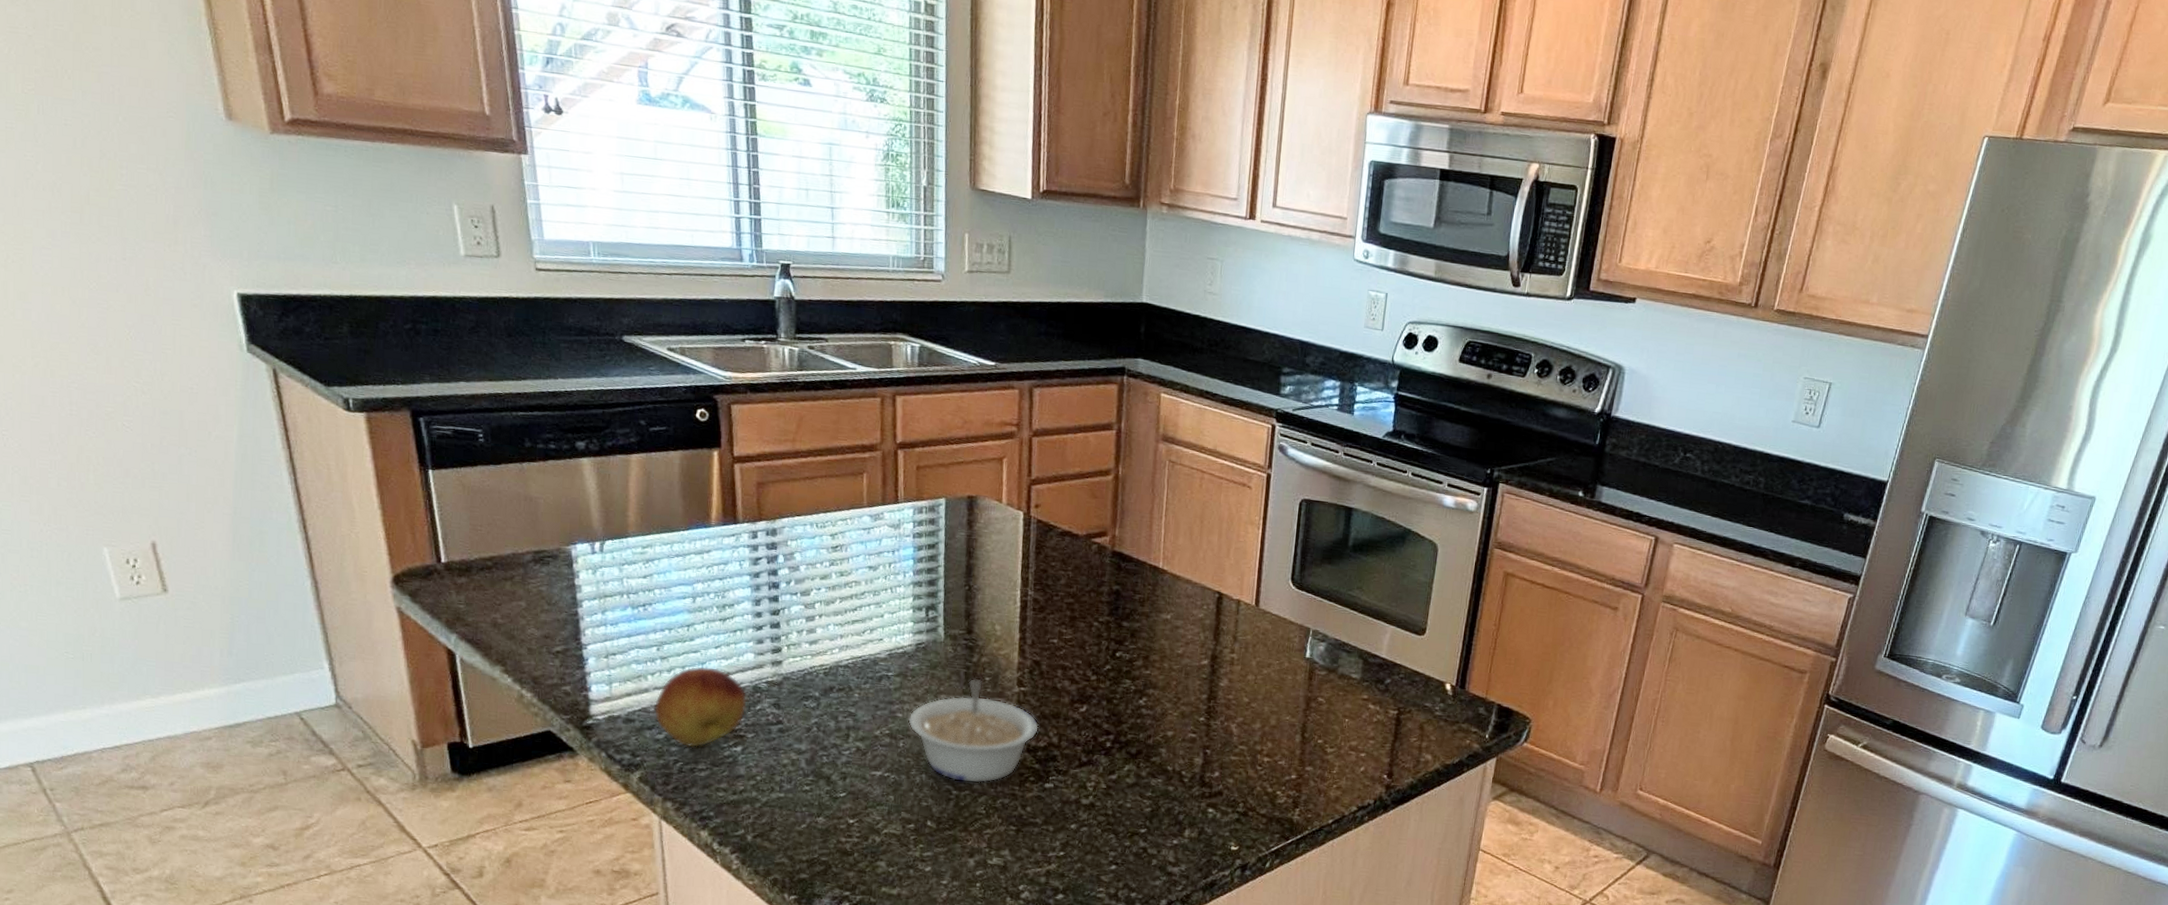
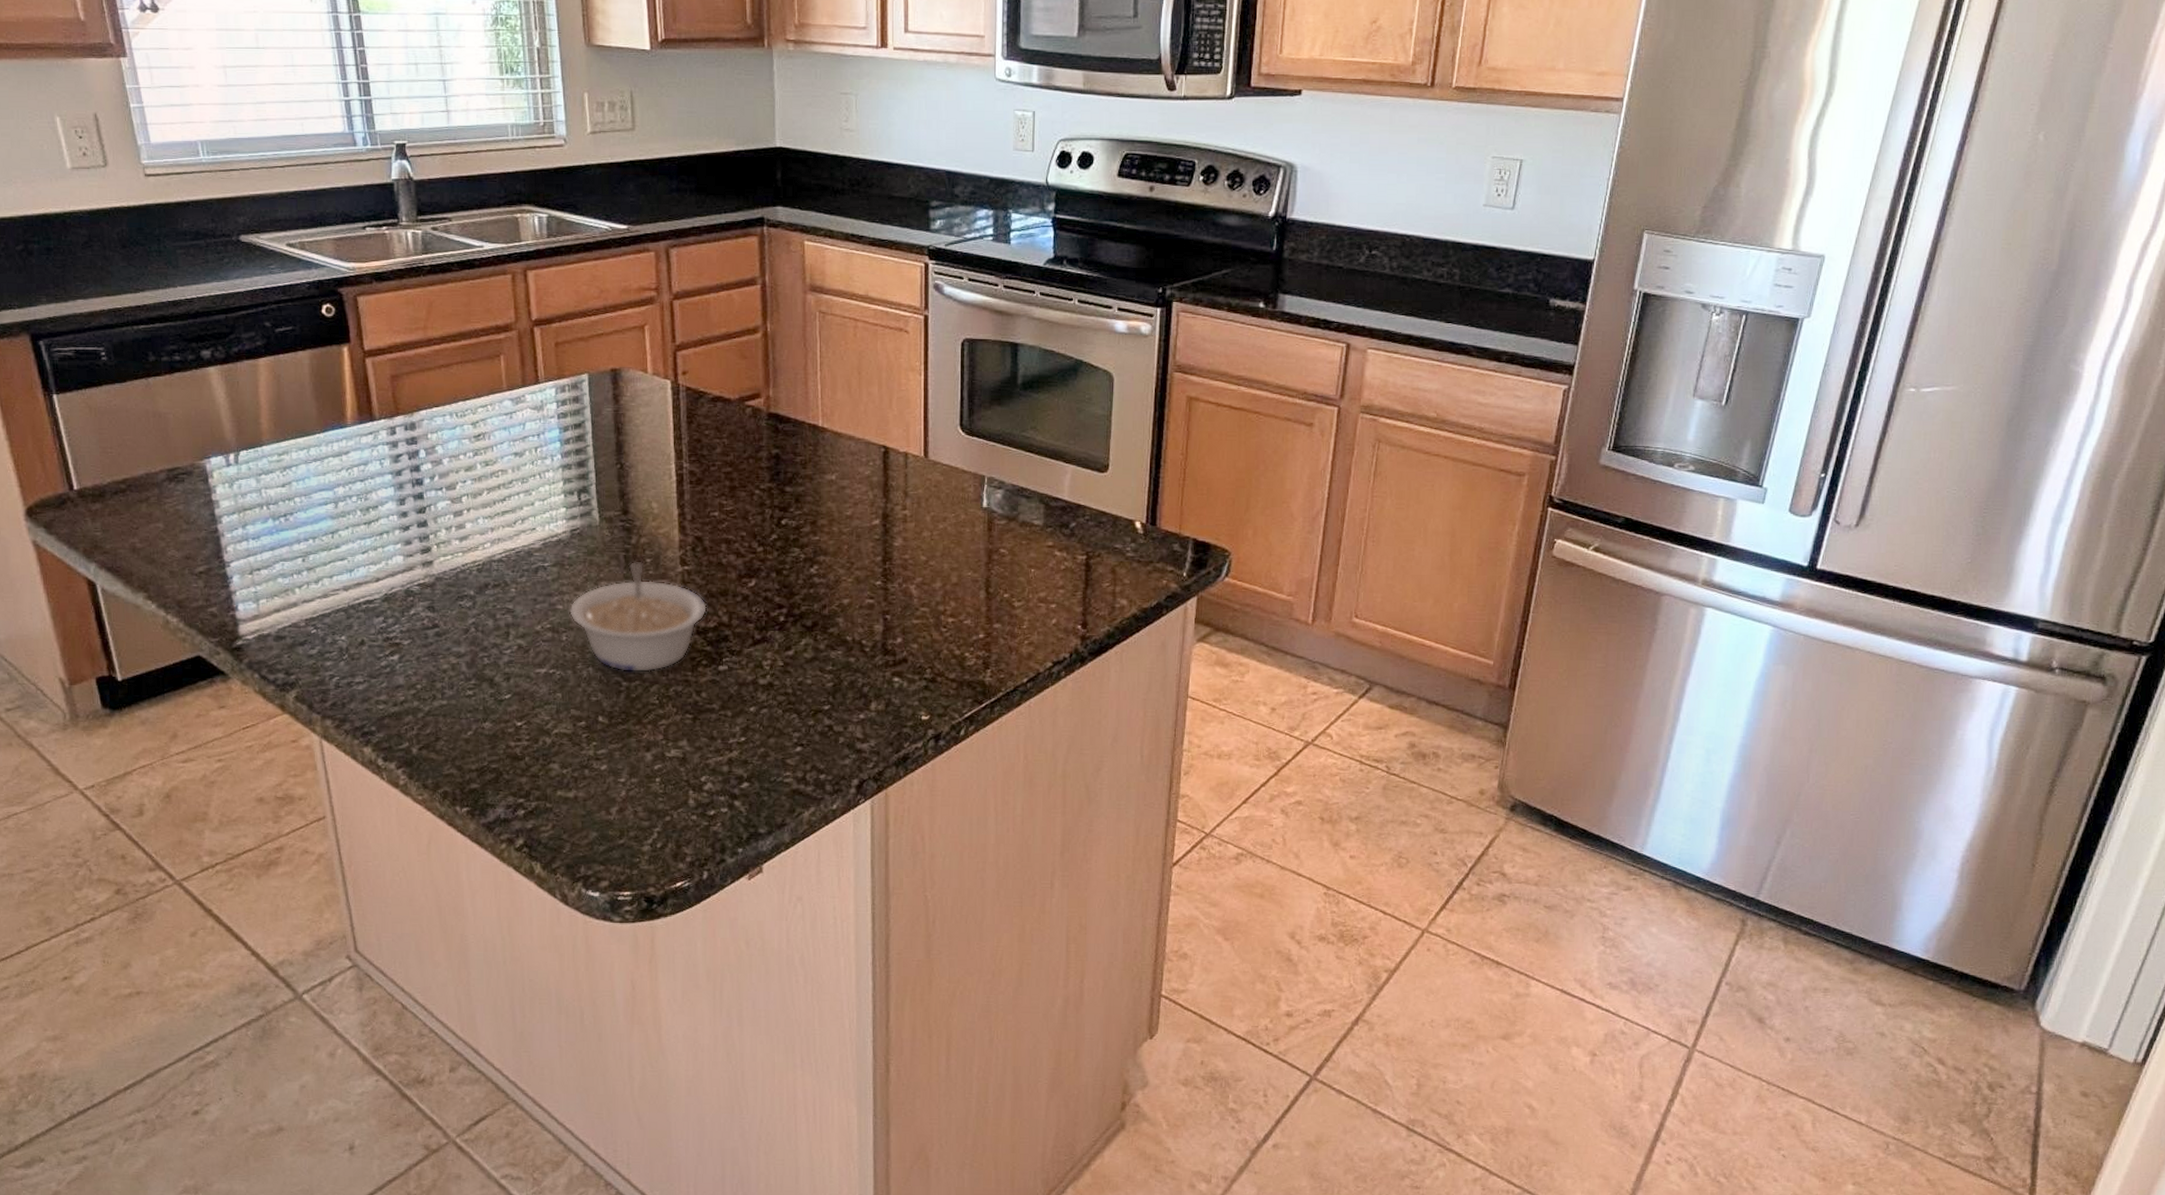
fruit: present [653,665,747,748] -> none [304,573,400,661]

